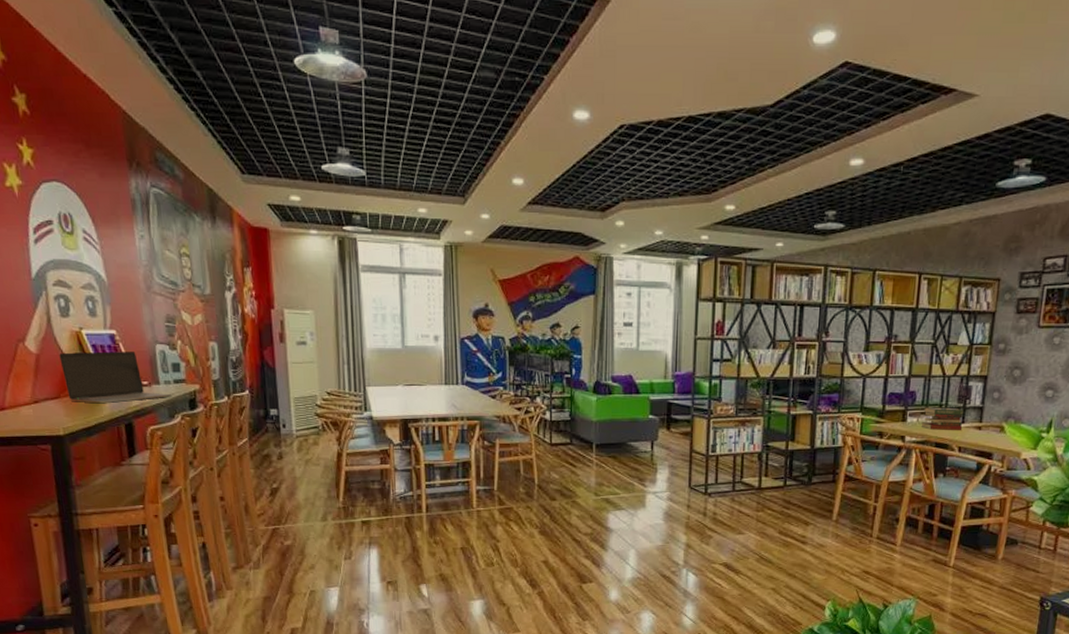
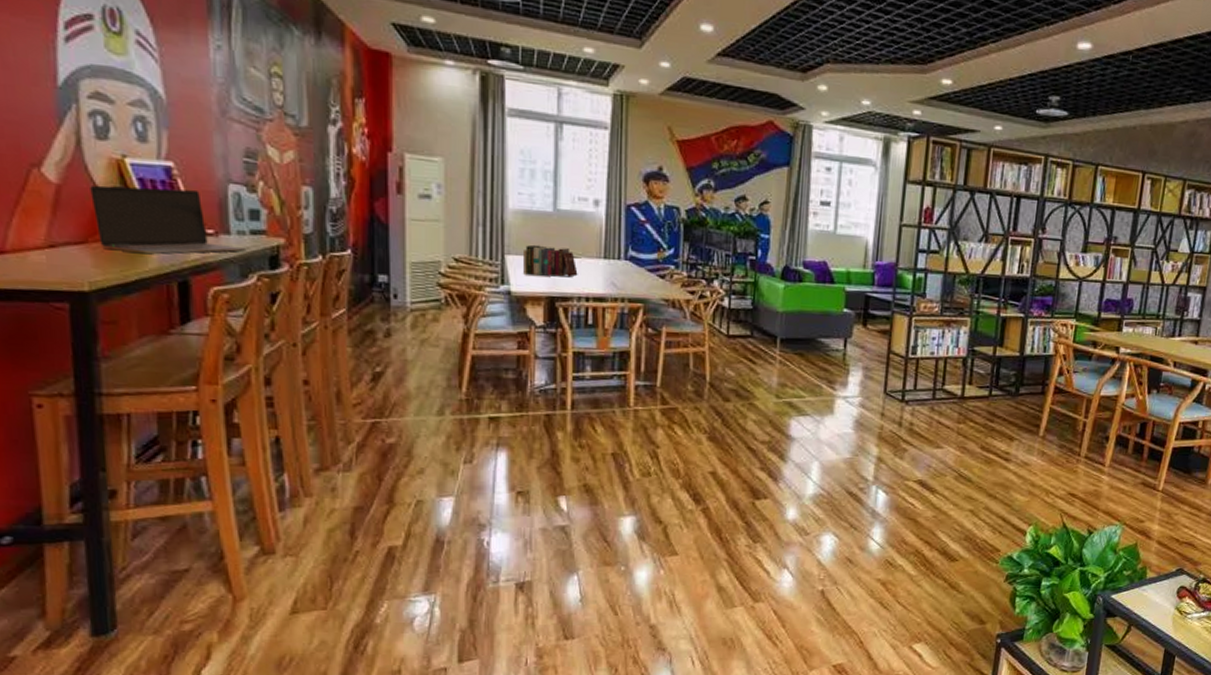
books: none [379,376,425,402] -> present [522,244,578,278]
books: present [920,407,964,431] -> none [1136,317,1182,345]

